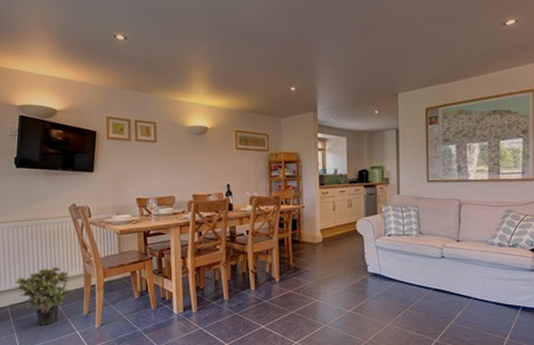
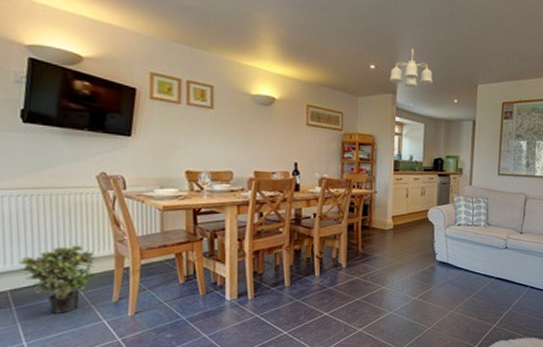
ceiling light fixture: none [309,66,353,104] -> present [389,48,434,88]

